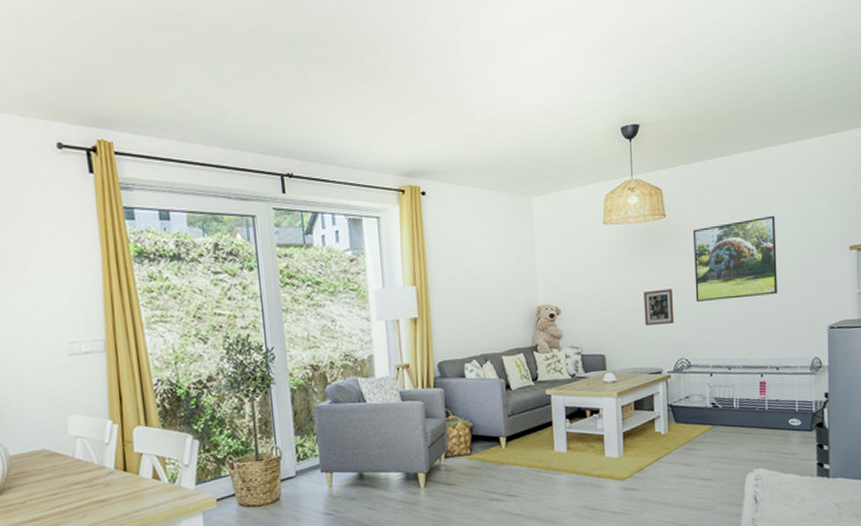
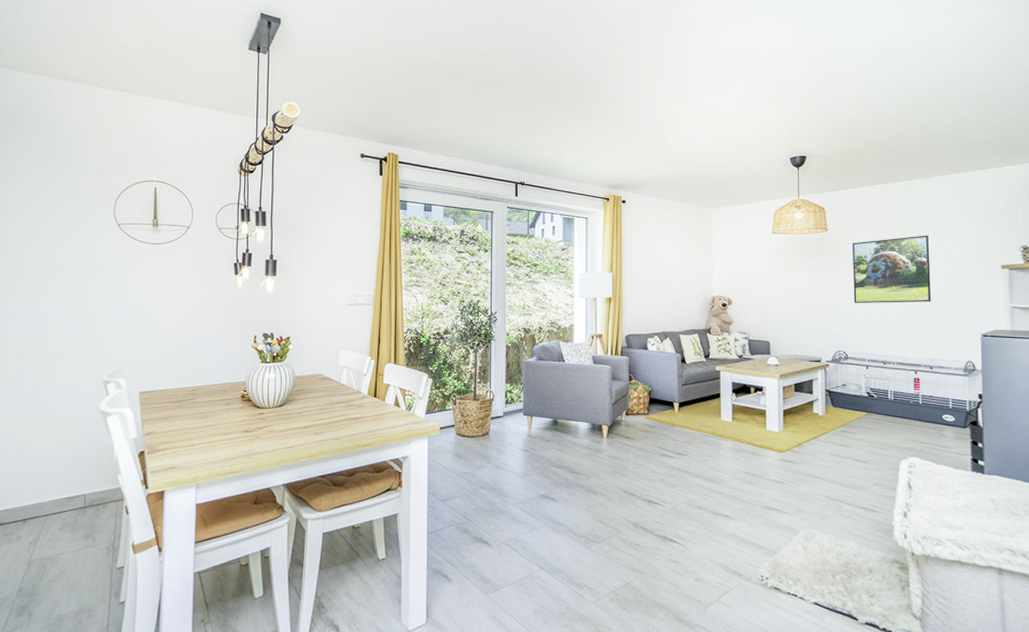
picture frame: present [644,289,674,326] -> none [806,290,834,320]

